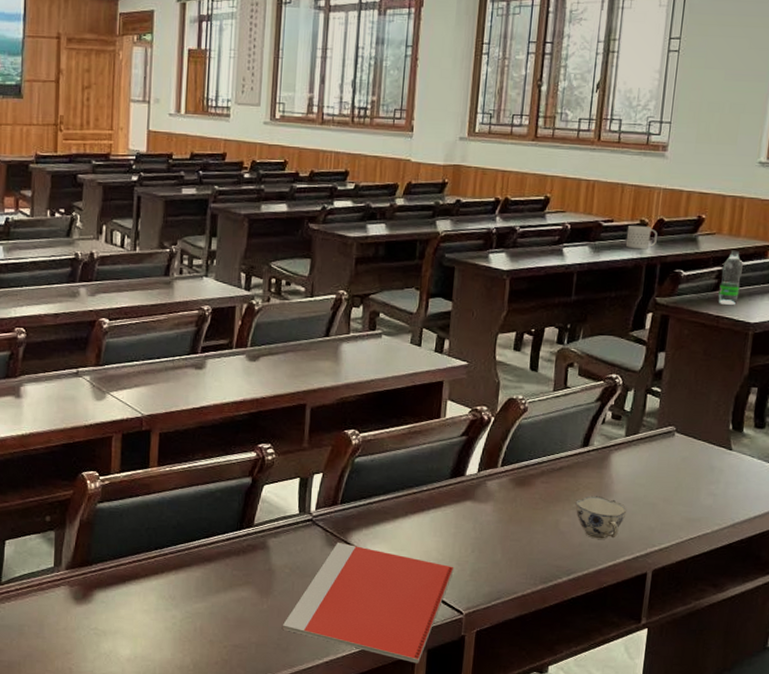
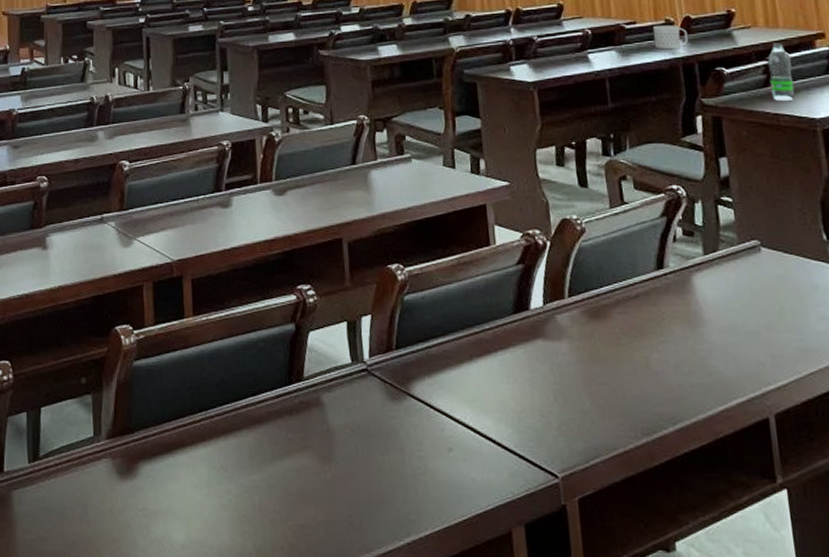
notebook: present [281,543,454,664] -> none [351,395,538,543]
teacup: present [575,495,627,539] -> none [663,326,727,378]

